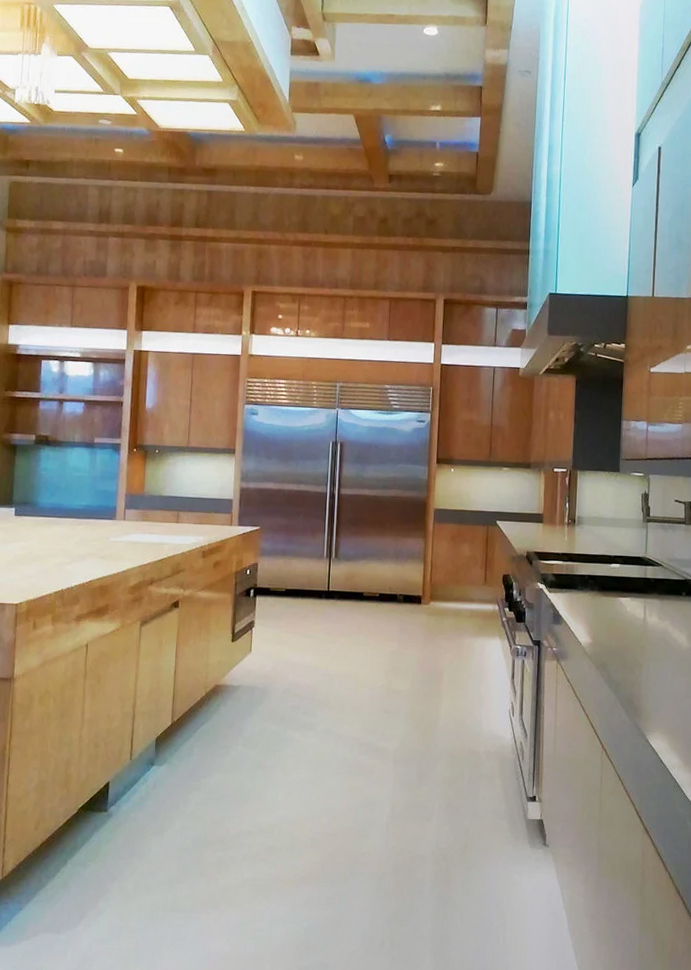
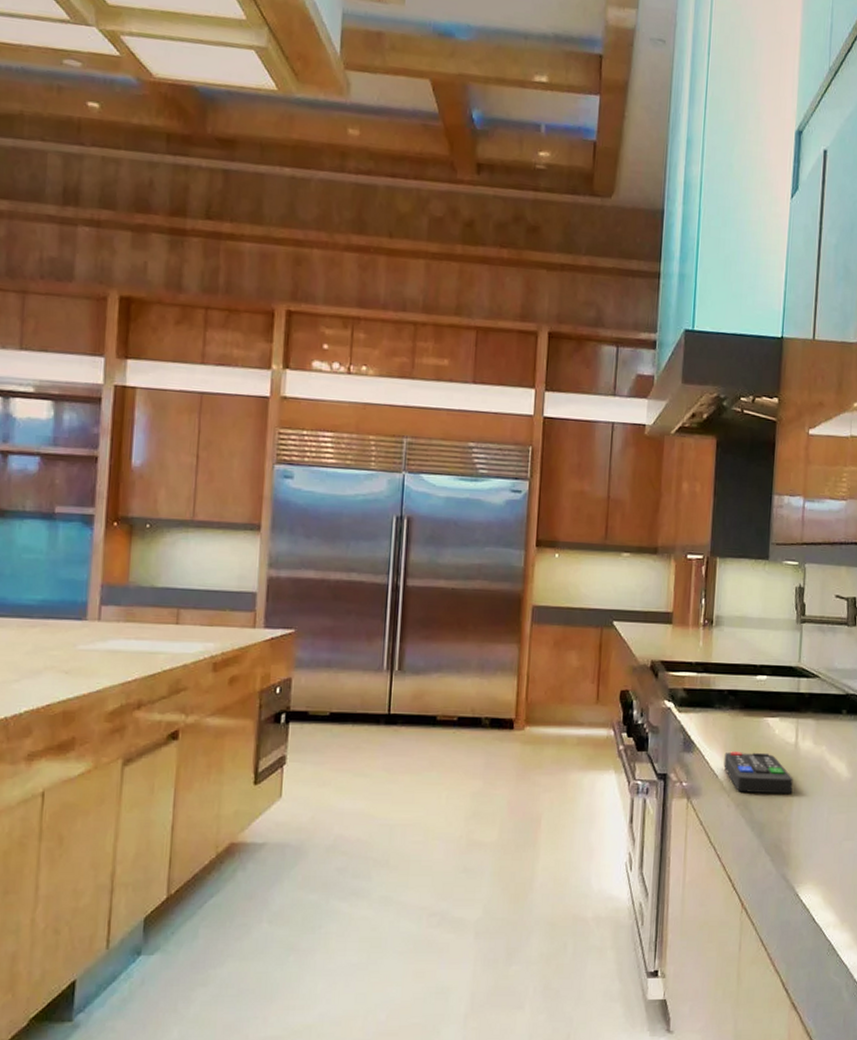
remote control: none [586,624,643,660] -> present [723,751,793,795]

